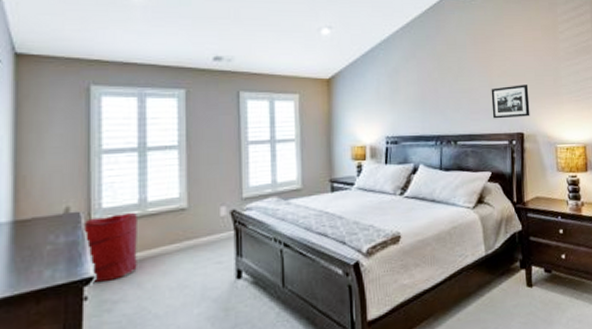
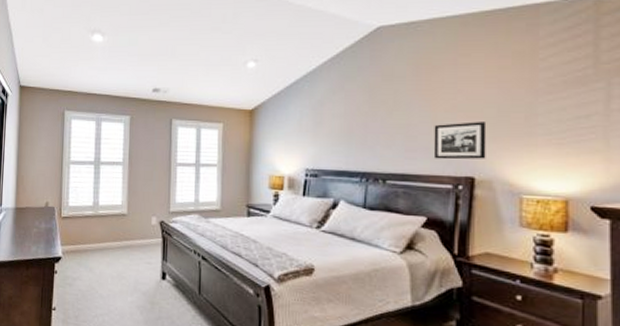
laundry hamper: present [84,212,137,282] -> none [56,211,92,262]

